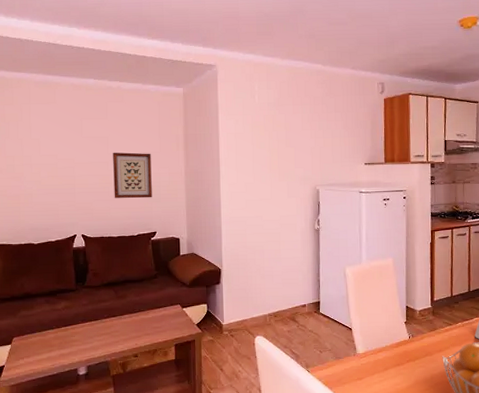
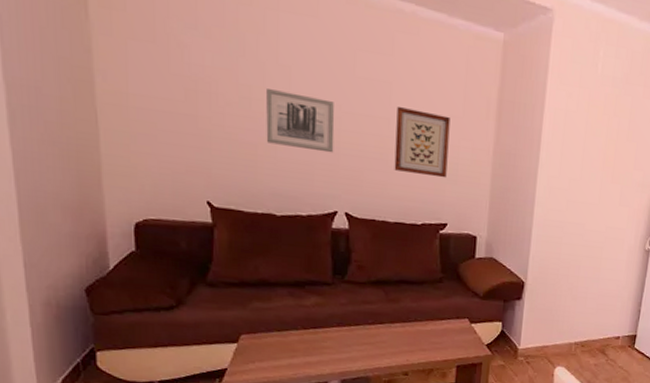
wall art: none [24,156,71,194] -> present [266,89,335,153]

